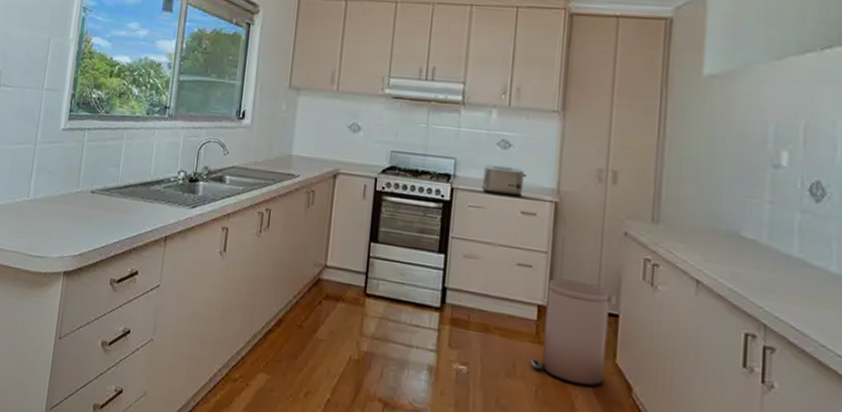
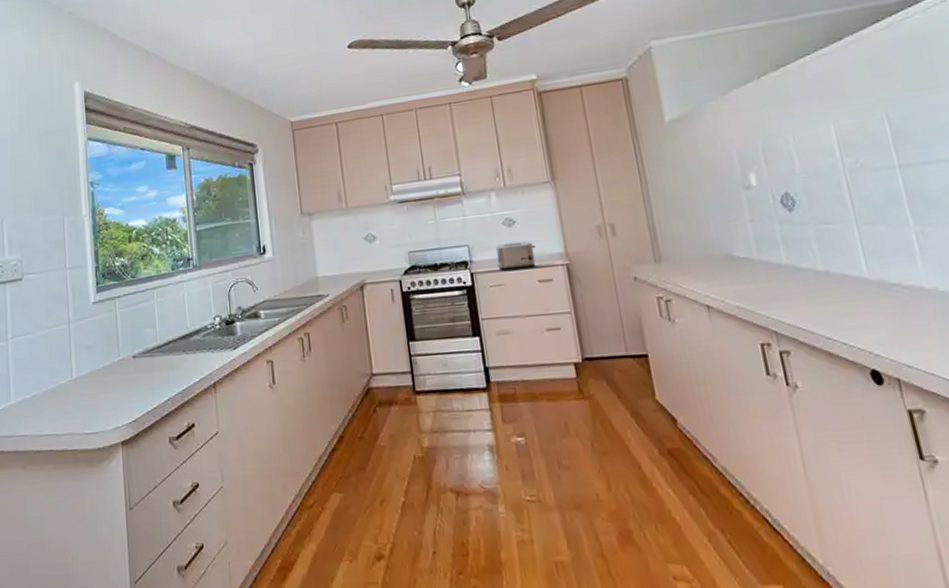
pedal bin: present [530,278,617,388] -> none [578,331,650,430]

